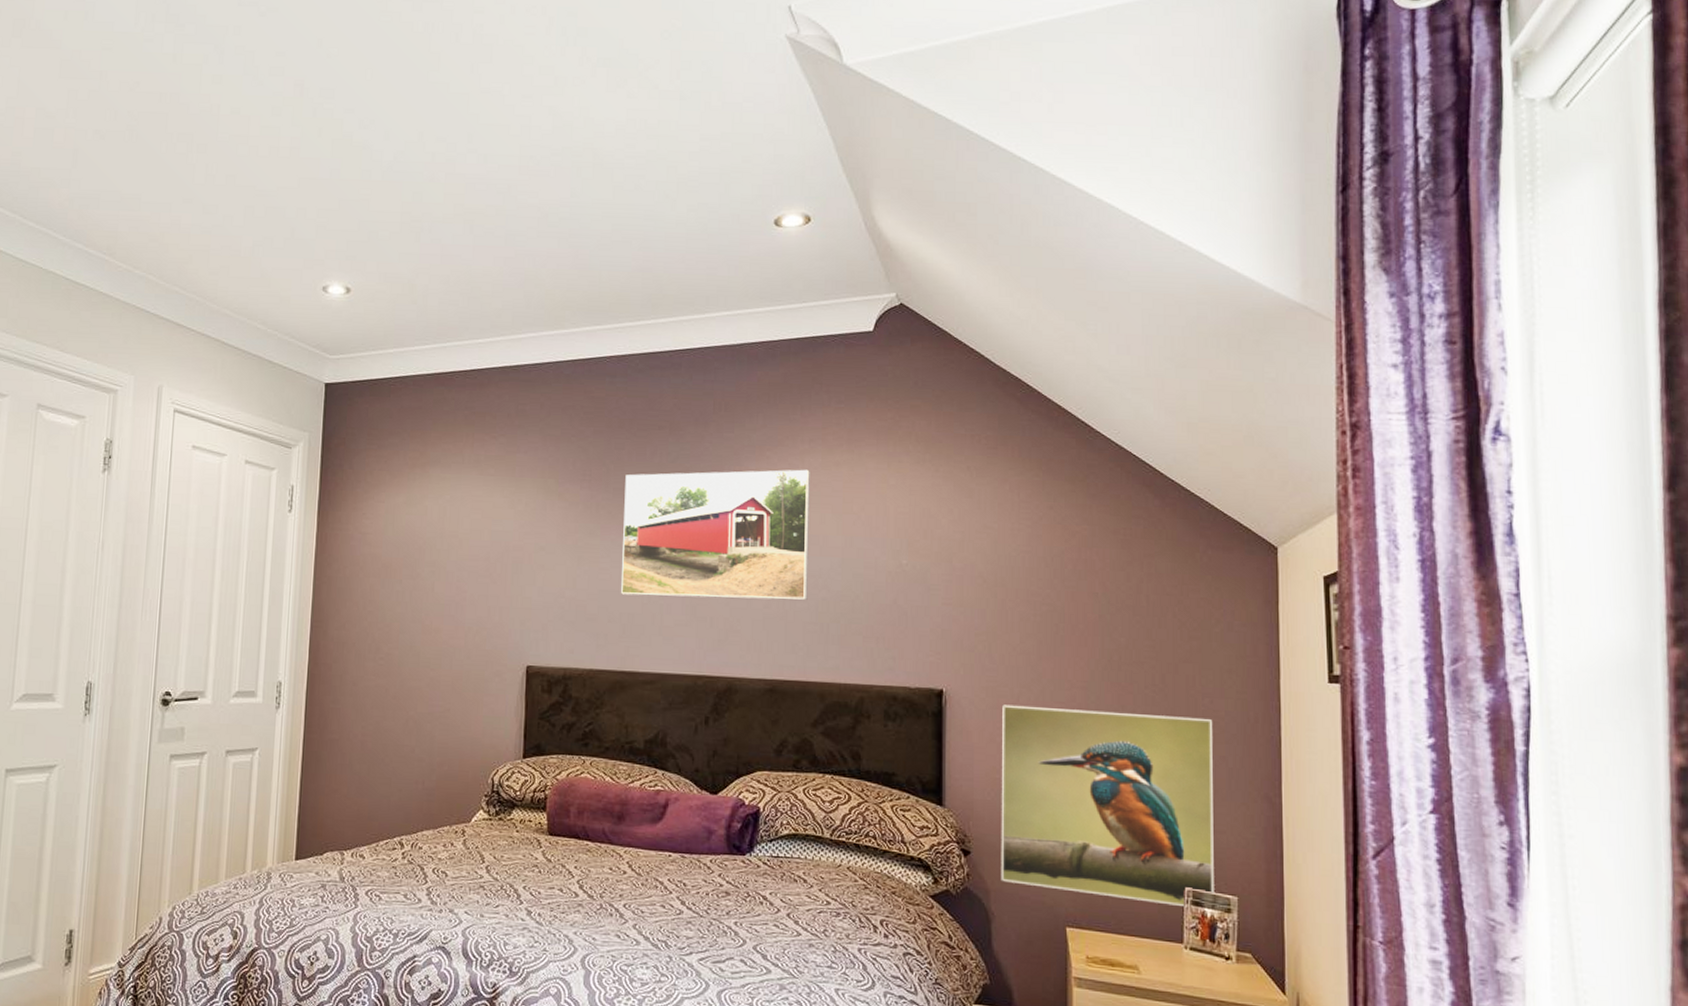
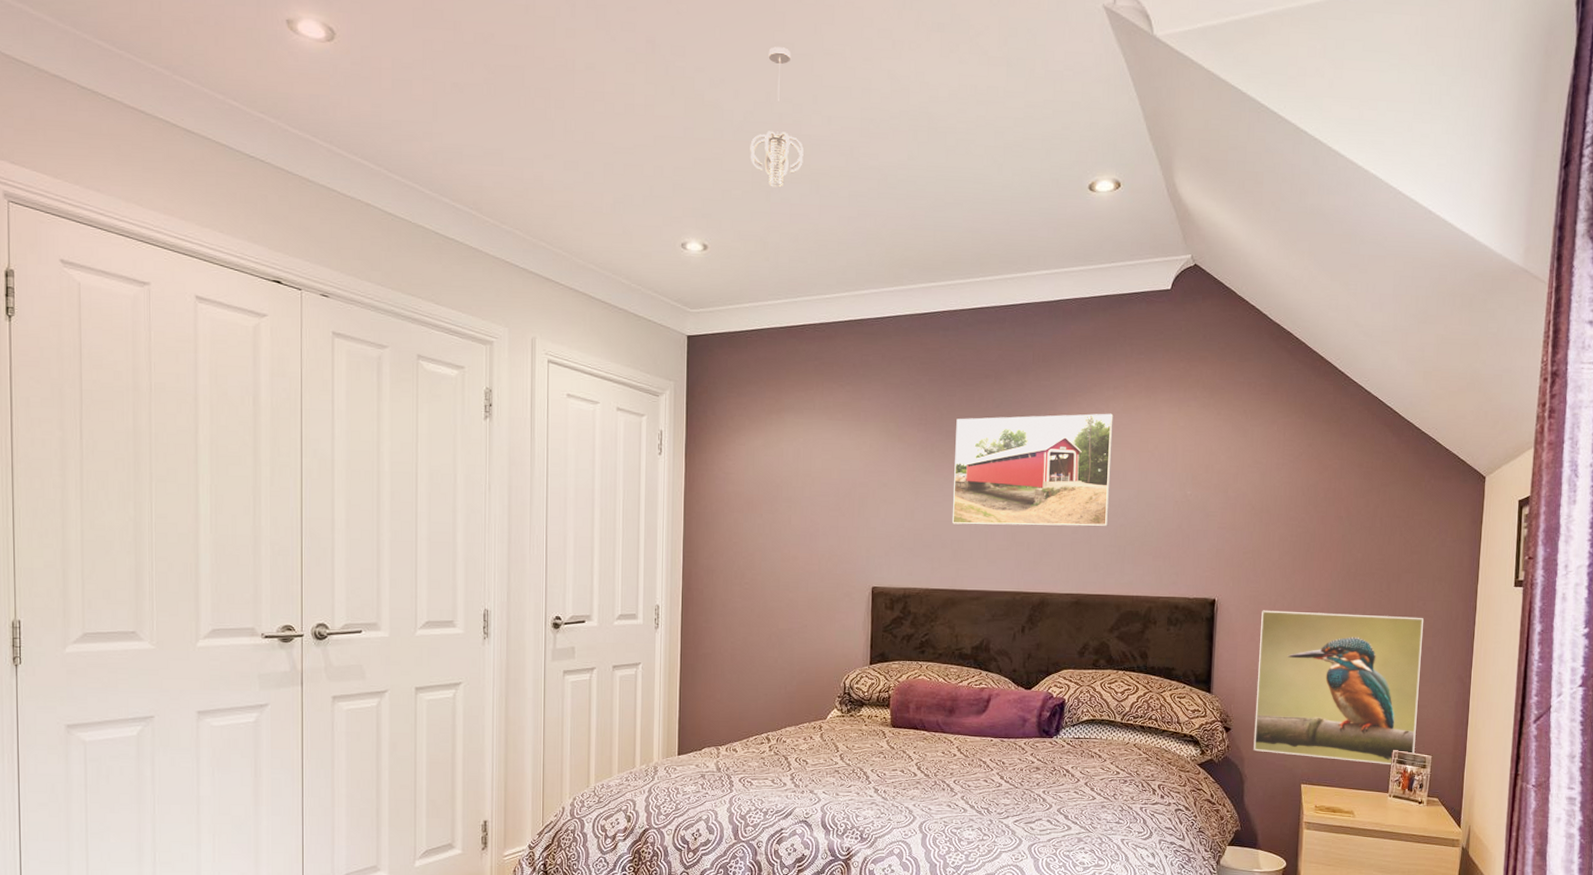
pendant light: none [399,86,457,228] -> present [750,47,804,188]

